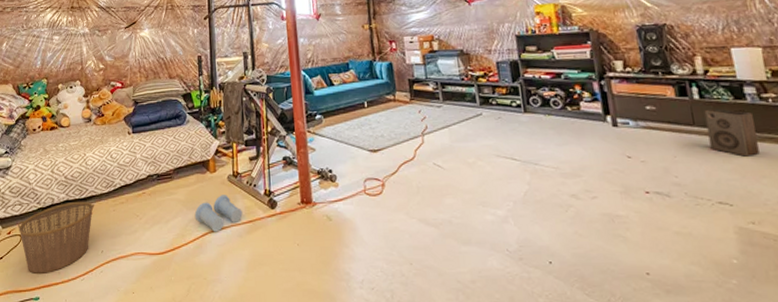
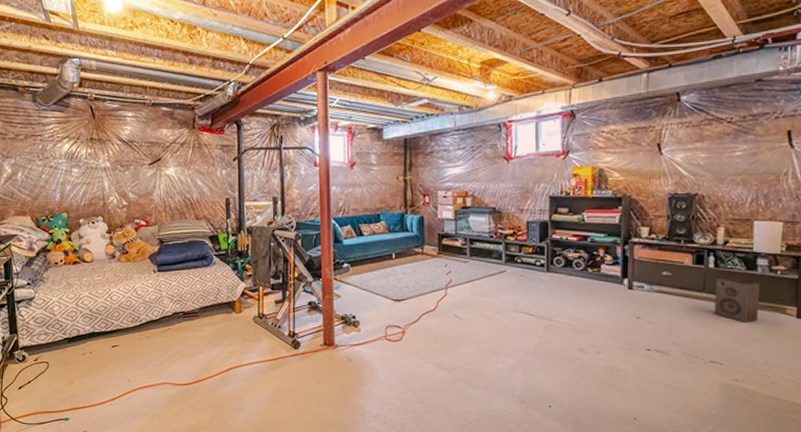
basket: present [17,201,95,274] -> none [44,333,121,398]
dumbbells: present [194,195,243,232] -> none [219,334,267,368]

